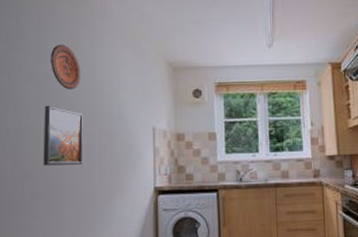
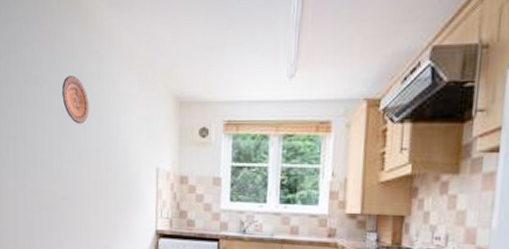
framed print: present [43,105,83,166] -> none [56,139,91,202]

